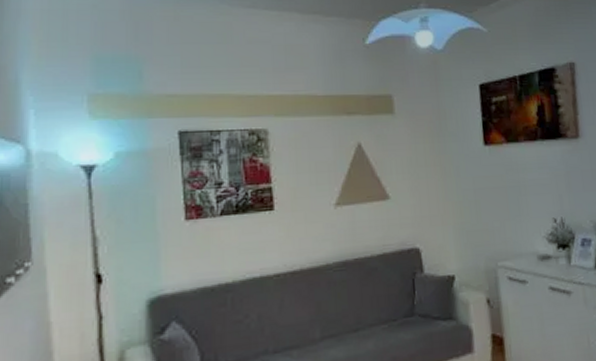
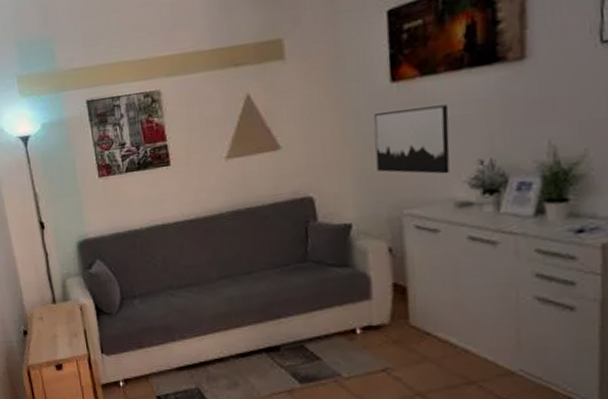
wall art: none [471,169,532,230] -> present [374,104,450,174]

